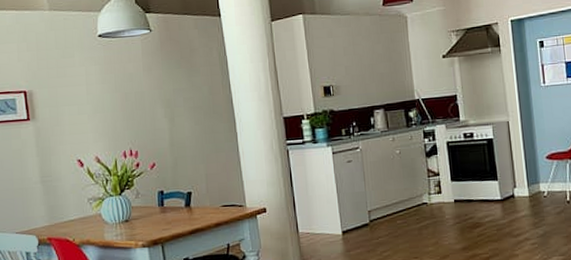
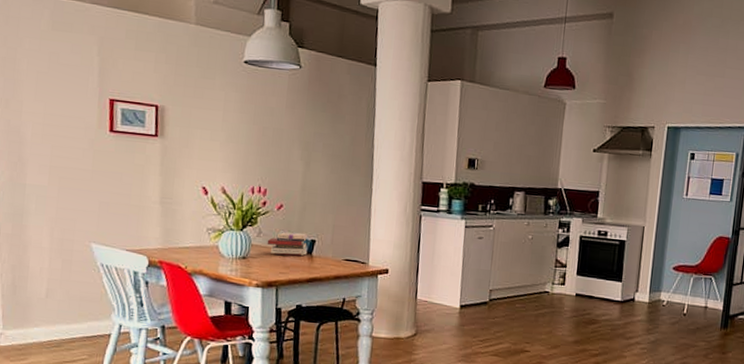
books: none [146,187,186,213] -> present [267,232,308,257]

